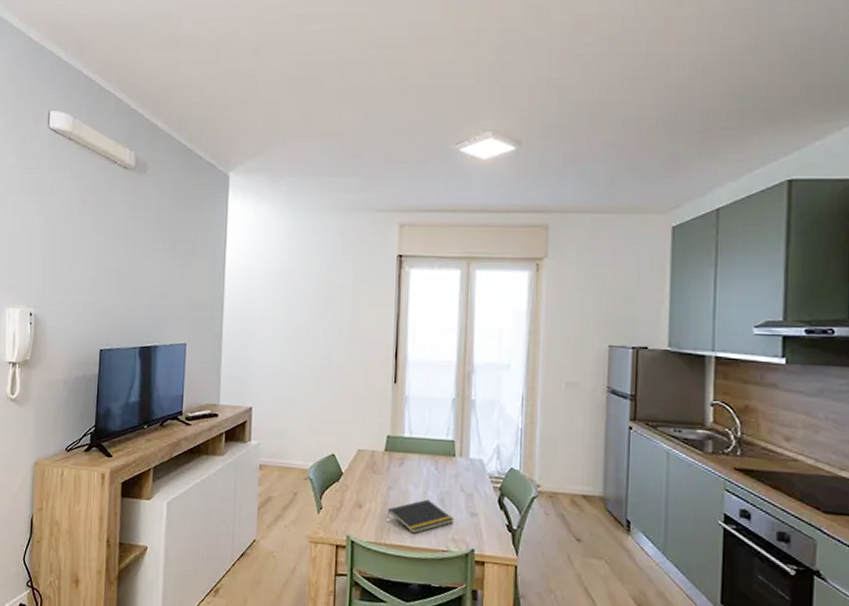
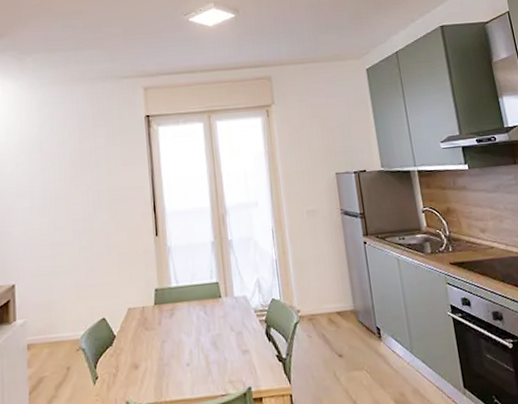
notepad: present [387,499,454,534] -> none [164,345,229,384]

